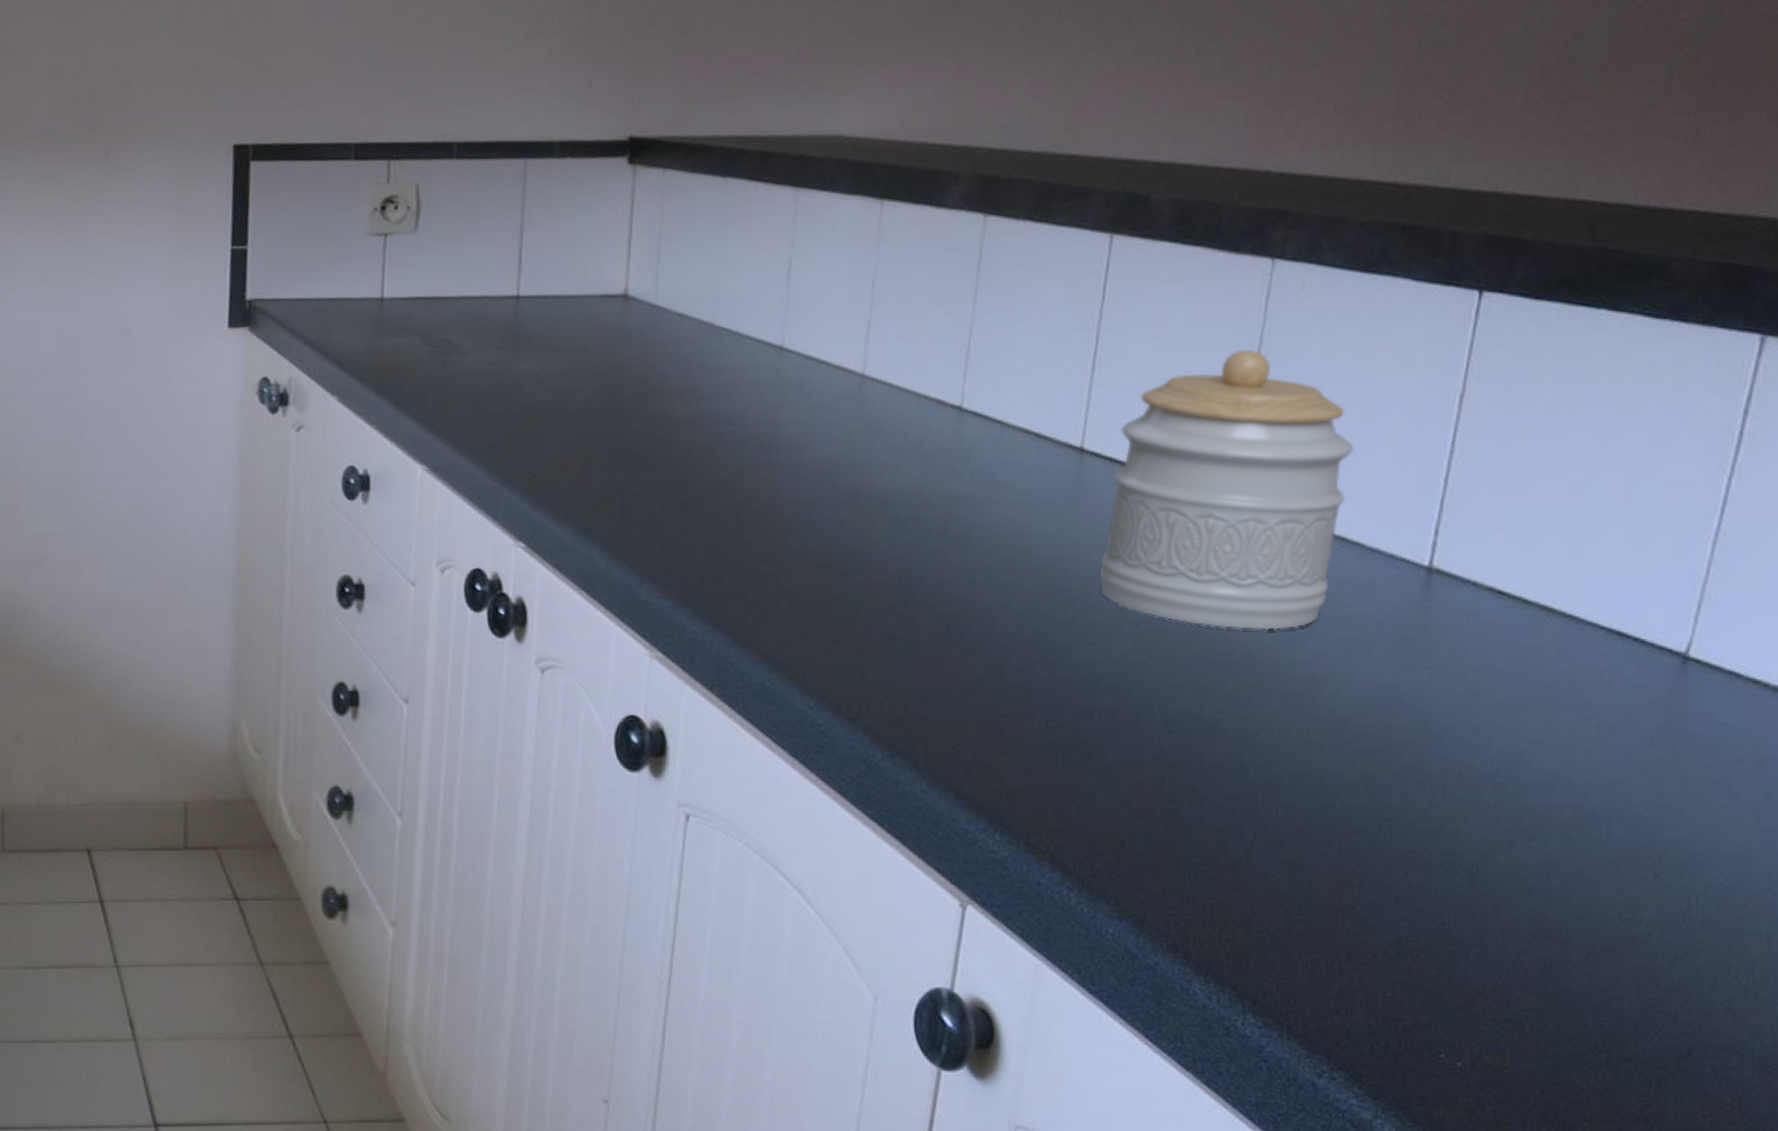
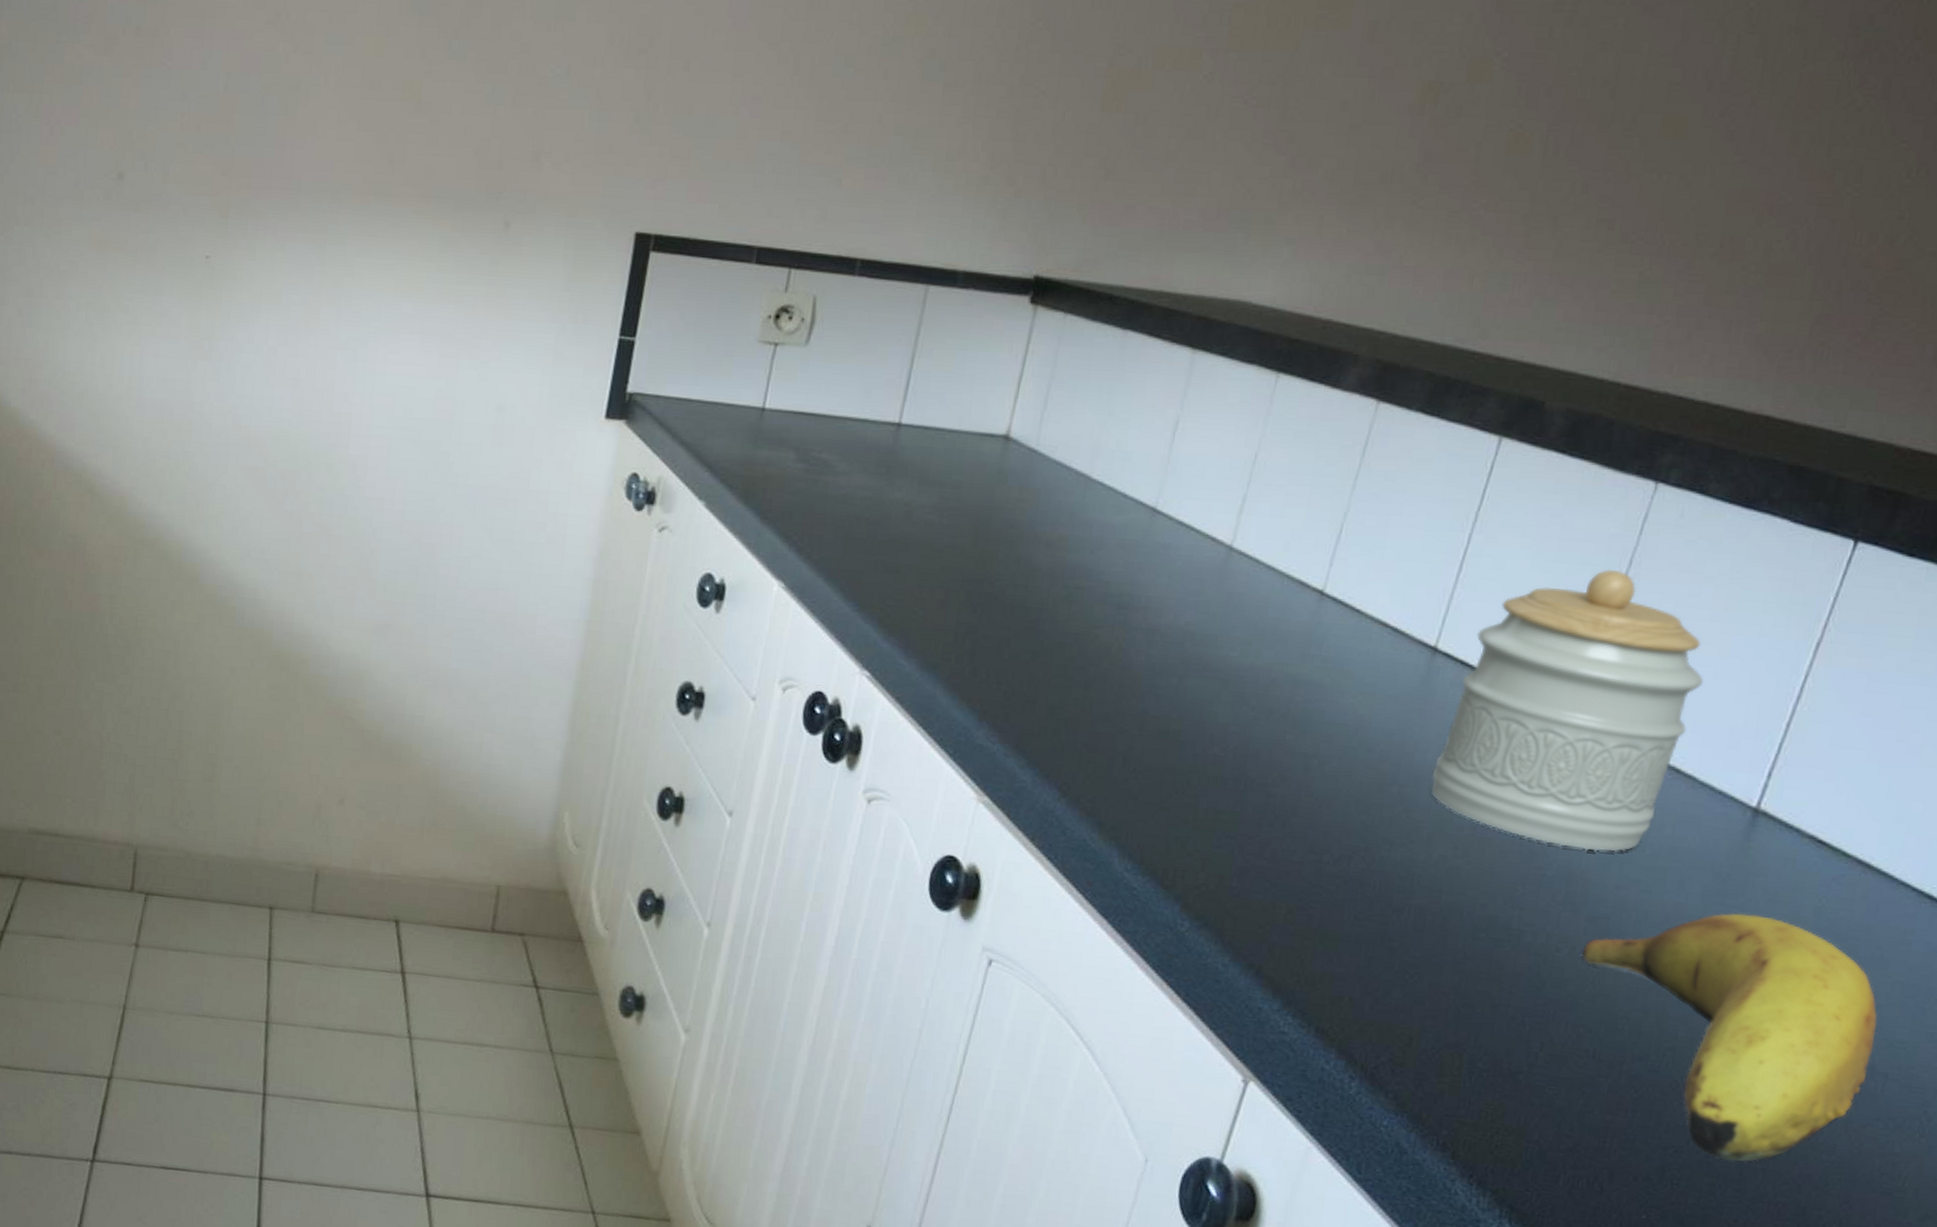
fruit: none [1279,673,1591,926] -> present [1581,913,1878,1162]

